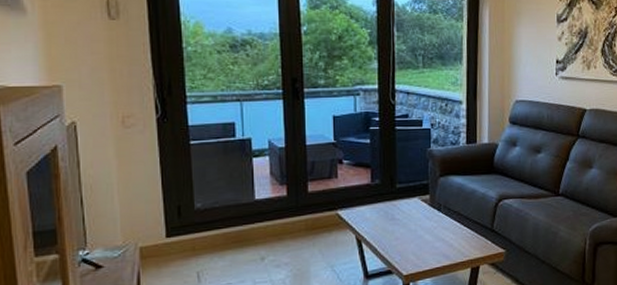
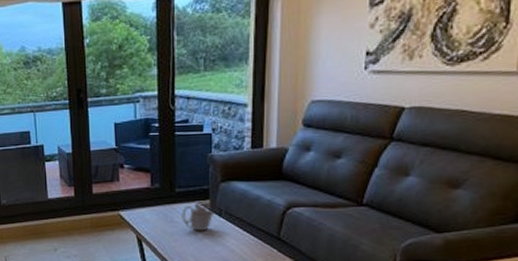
teapot: none [402,197,435,228] -> present [181,202,215,231]

